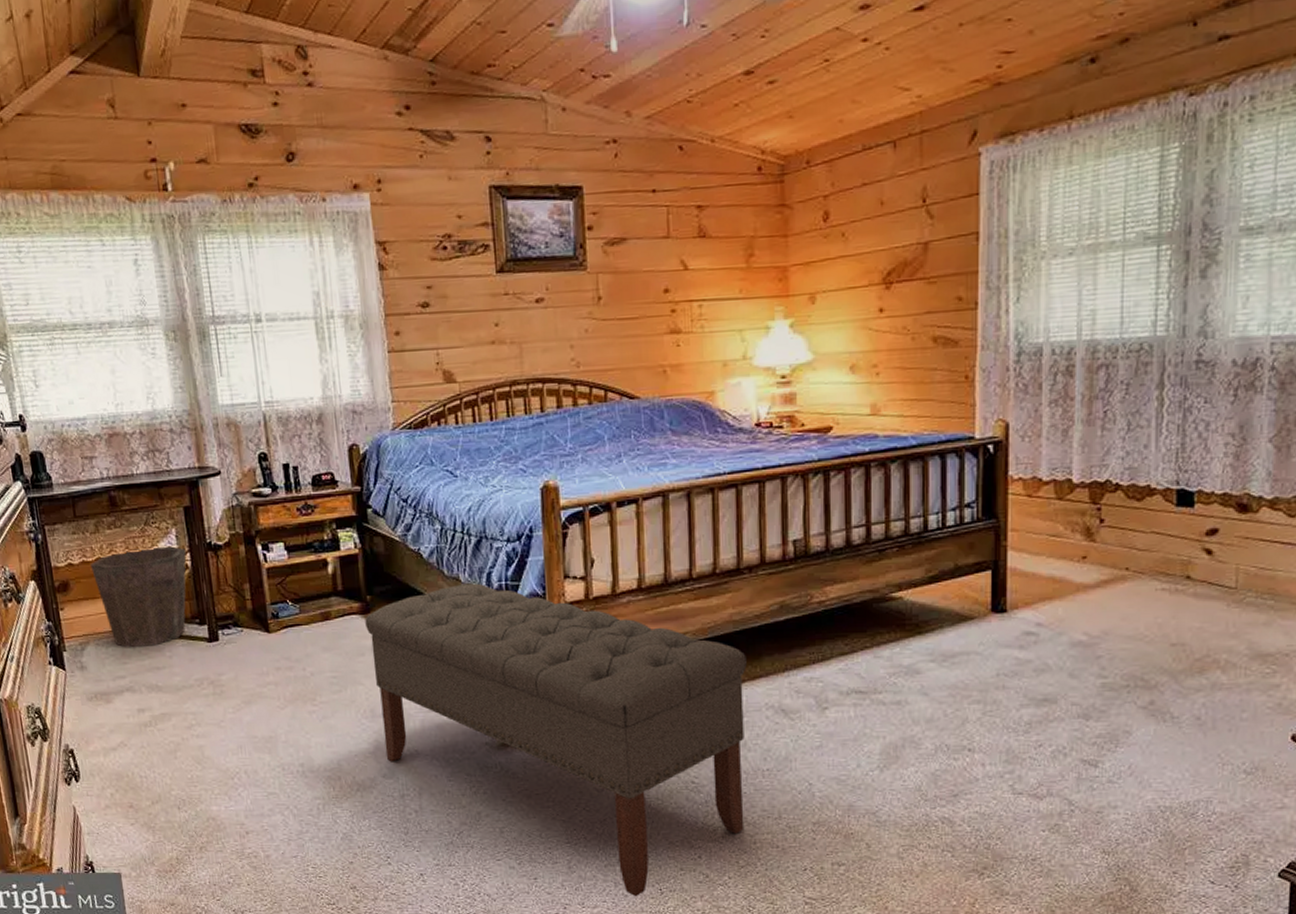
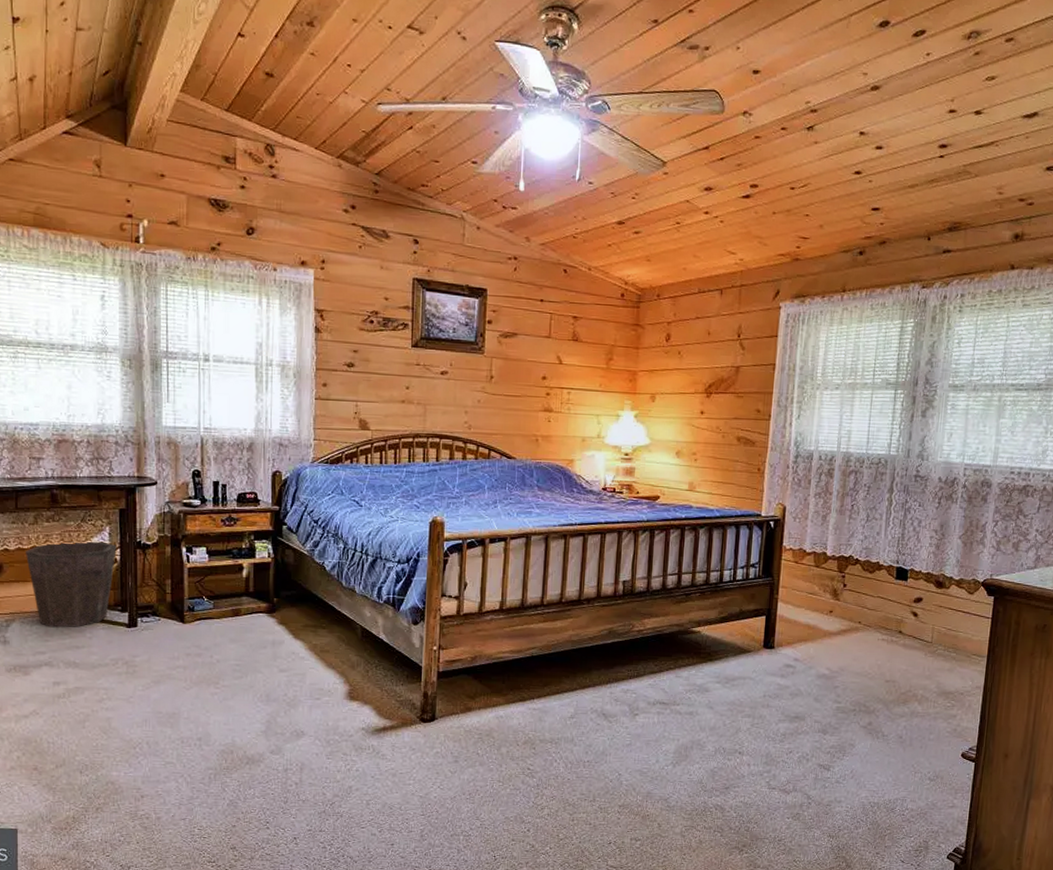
bench: present [365,583,747,897] -> none [270,594,580,862]

